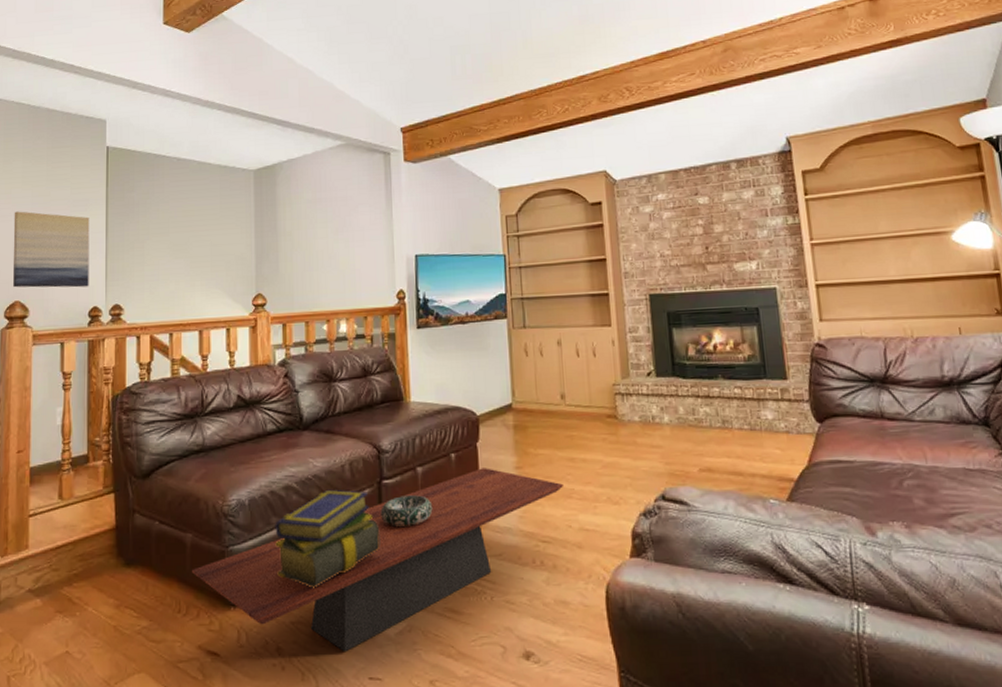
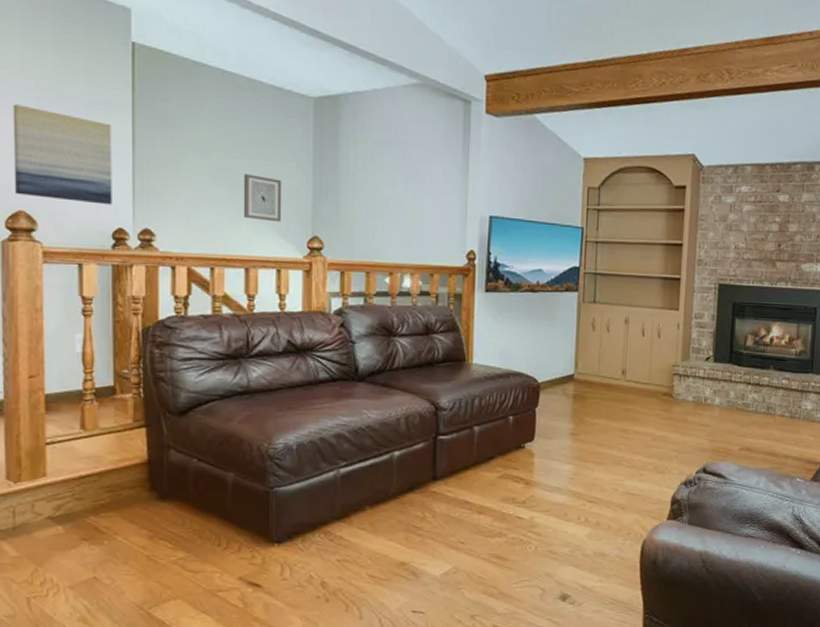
coffee table: present [192,468,563,652] -> none [234,432,614,589]
wall art: none [196,244,230,285] -> present [243,174,282,222]
stack of books: present [275,489,380,588] -> none [323,440,432,531]
decorative bowl: present [380,495,433,527] -> none [434,452,487,480]

